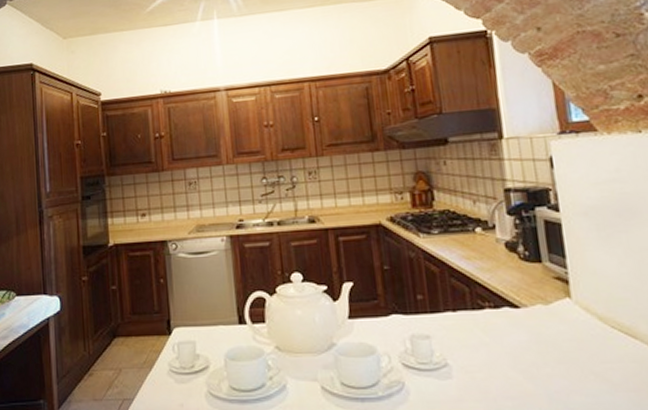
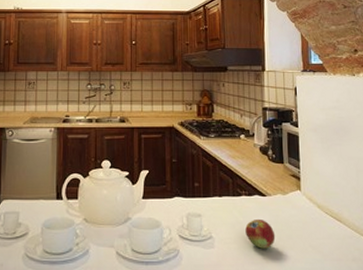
fruit: none [494,338,539,378] -> present [245,218,276,249]

